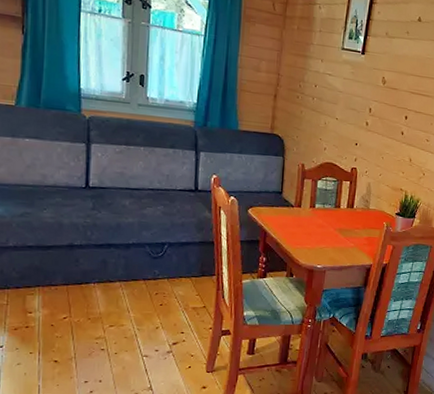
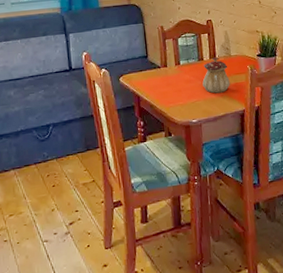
teapot: none [334,207,363,244] -> present [202,57,230,94]

